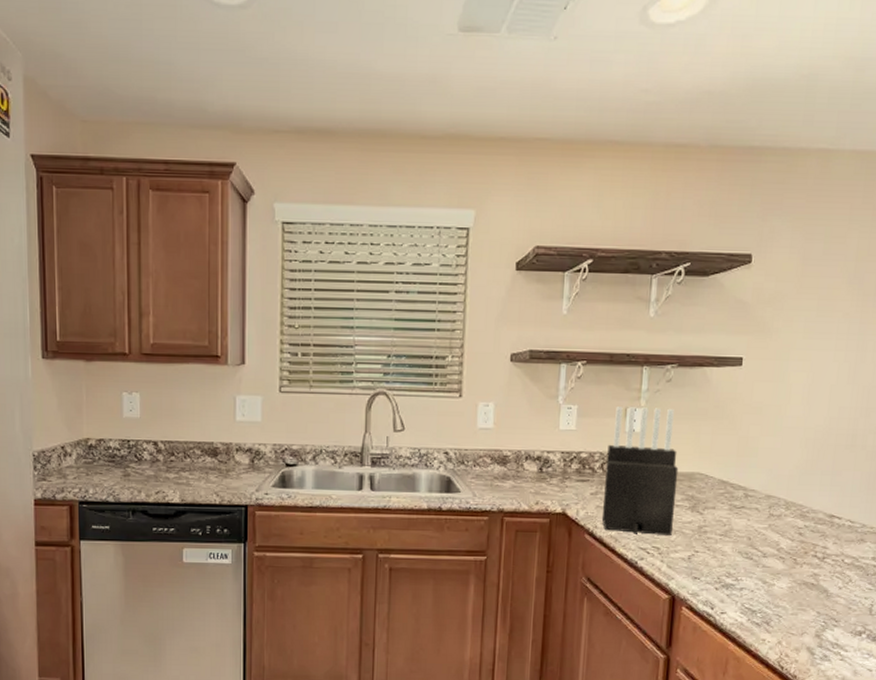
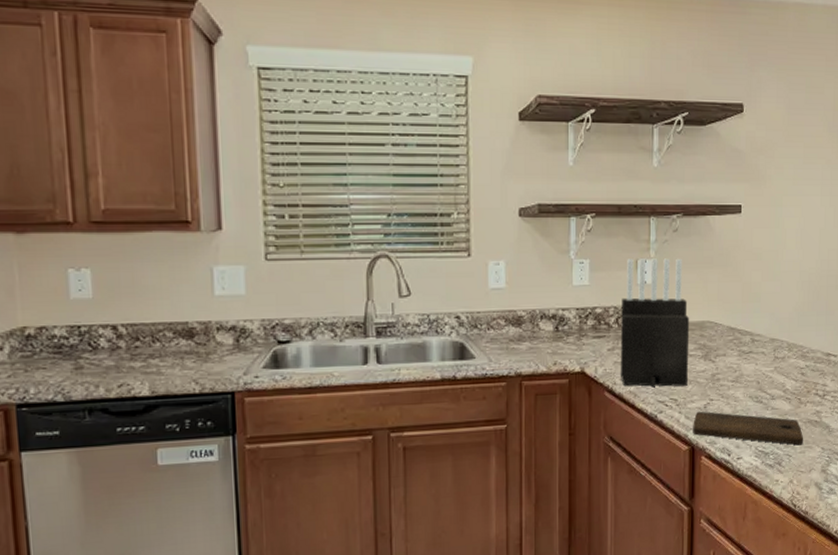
cutting board: none [674,561,797,607] -> present [693,411,804,446]

